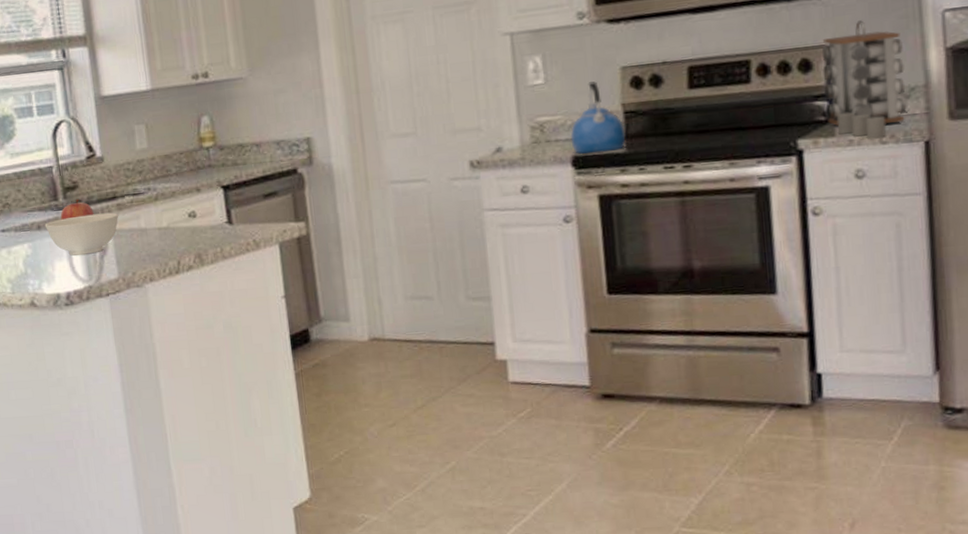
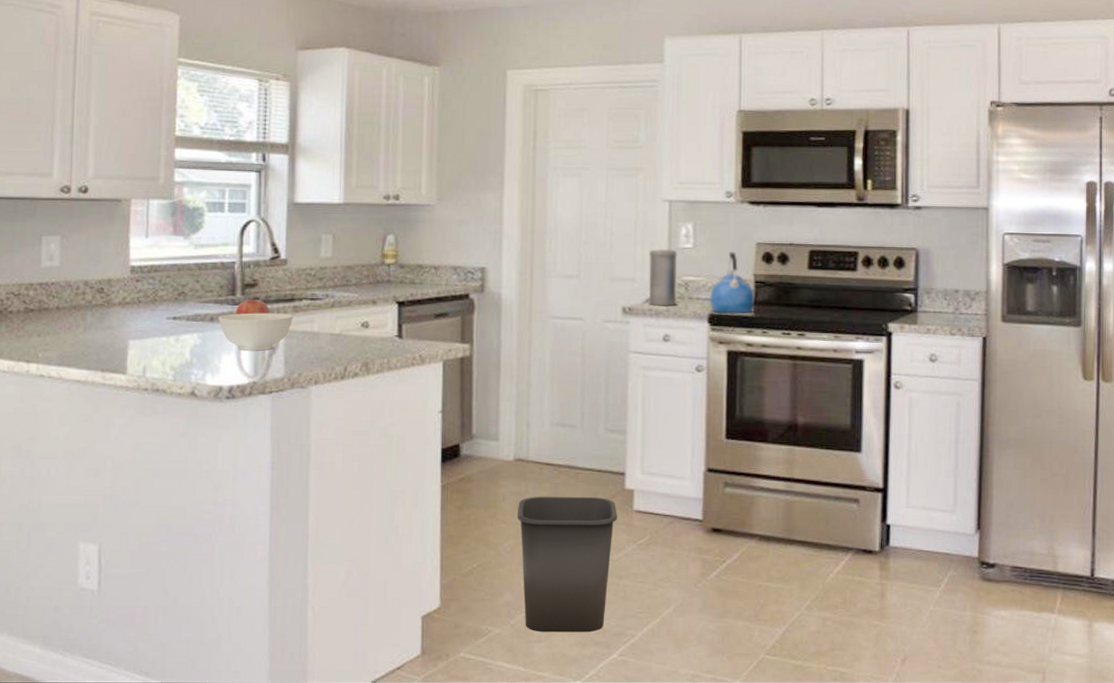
waste bin: none [379,371,492,516] -> present [516,496,617,632]
canister: none [493,88,533,156] -> present [648,248,678,307]
spice rack: present [821,20,907,126] -> none [912,232,972,320]
canister: present [837,112,886,140] -> none [920,306,955,331]

